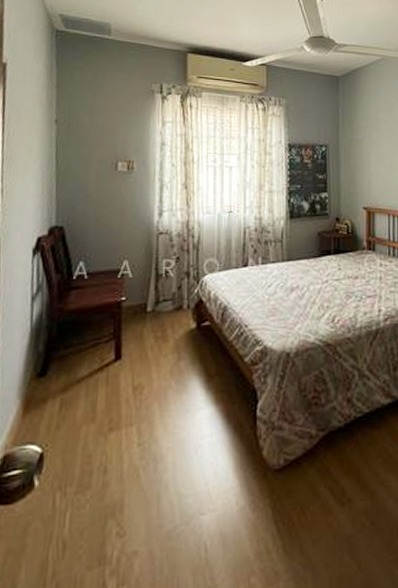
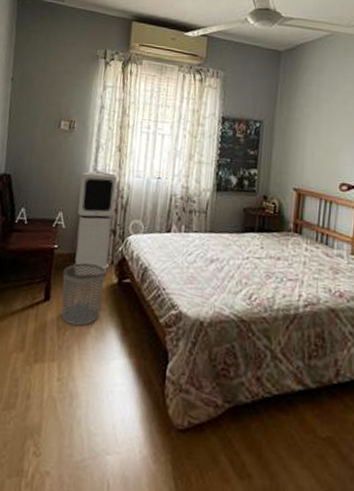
waste bin: none [134,310,181,381] -> present [61,262,105,326]
air purifier: none [144,211,186,327] -> present [73,170,118,276]

